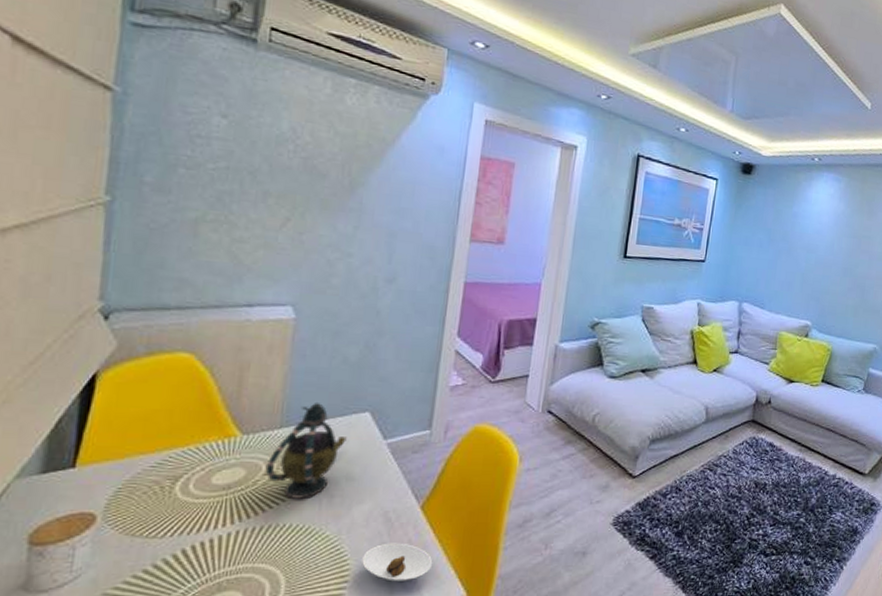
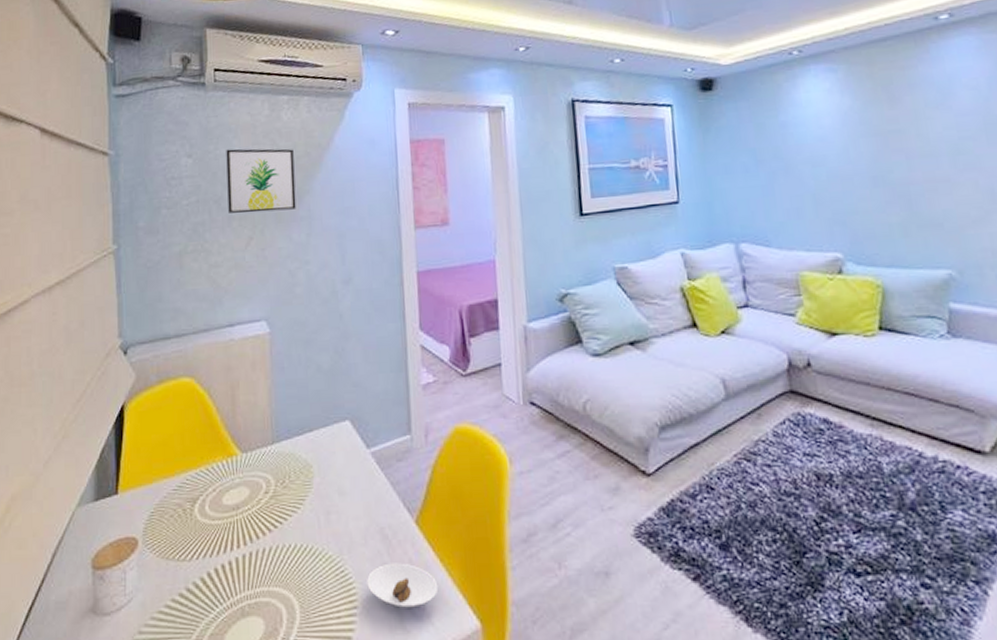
wall art: none [265,119,353,199] -> present [226,148,296,213]
teapot: present [265,401,347,500] -> none [265,414,333,518]

